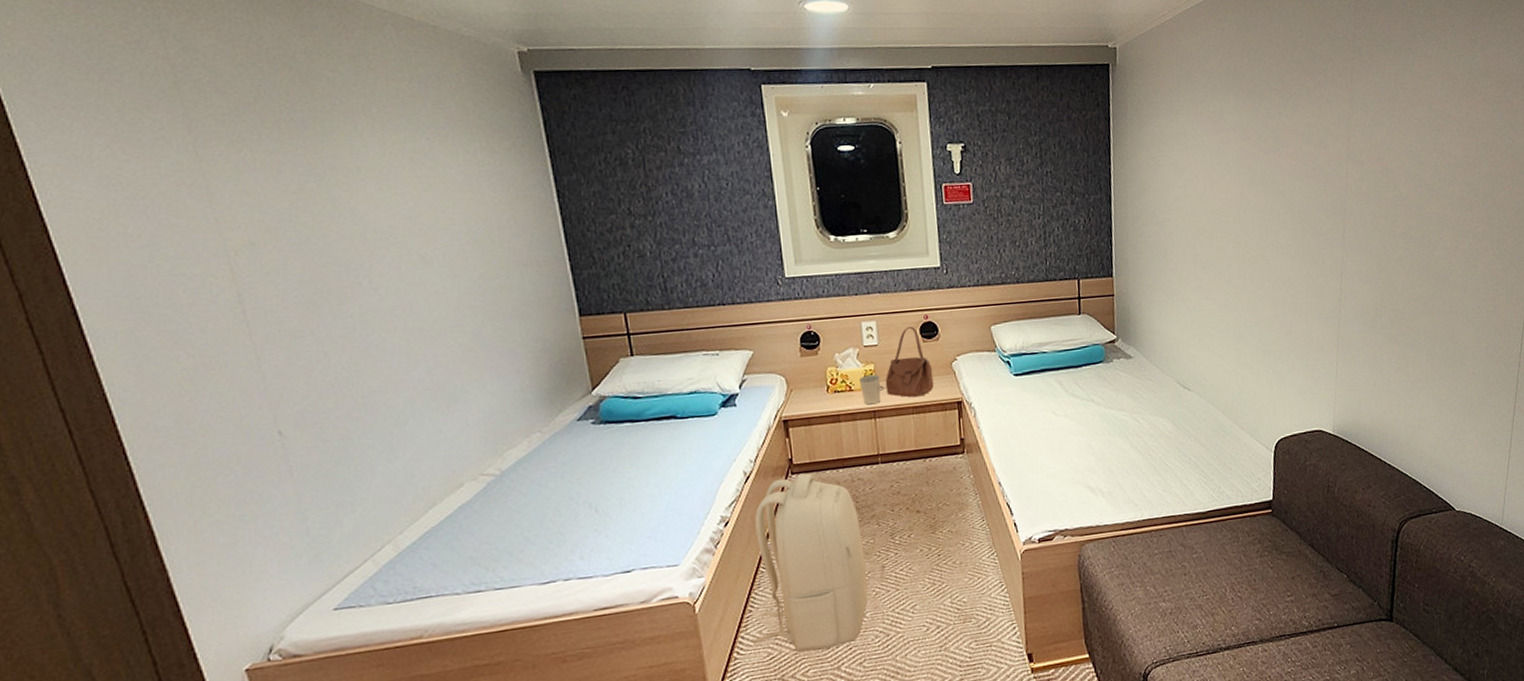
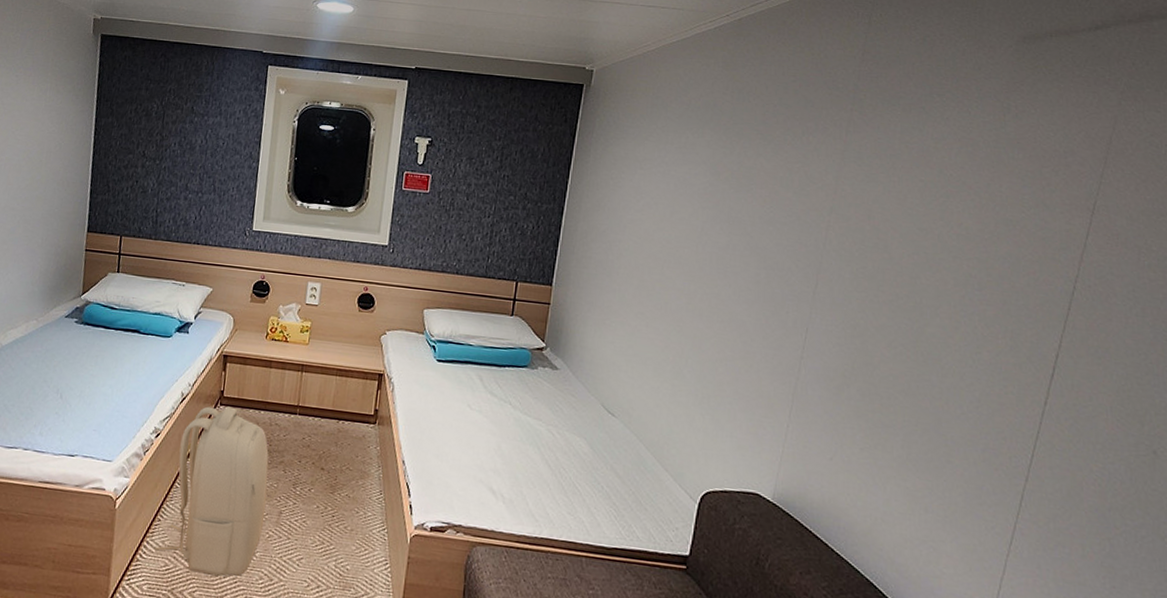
cup: present [860,374,884,405] -> none [295,330,316,359]
handbag: present [885,326,934,398] -> none [317,294,363,361]

